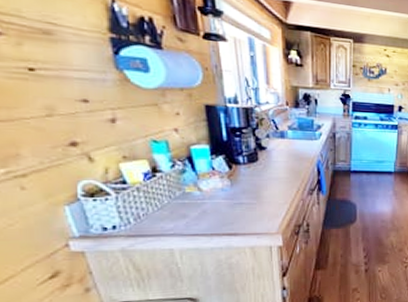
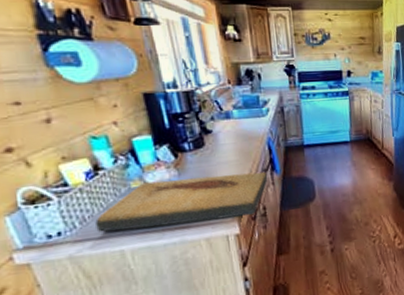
fish fossil: none [149,189,314,231] -> present [95,172,268,232]

